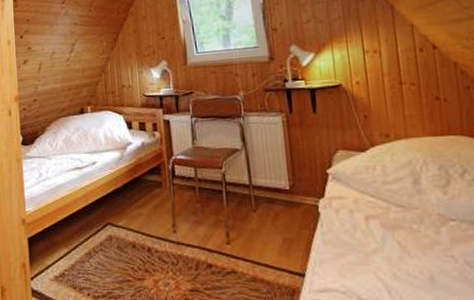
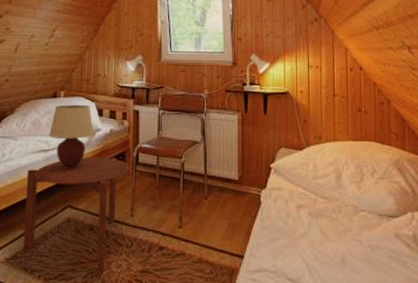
side table: none [64,171,167,289] -> present [24,157,130,271]
table lamp: none [81,118,126,185] -> present [49,104,94,168]

